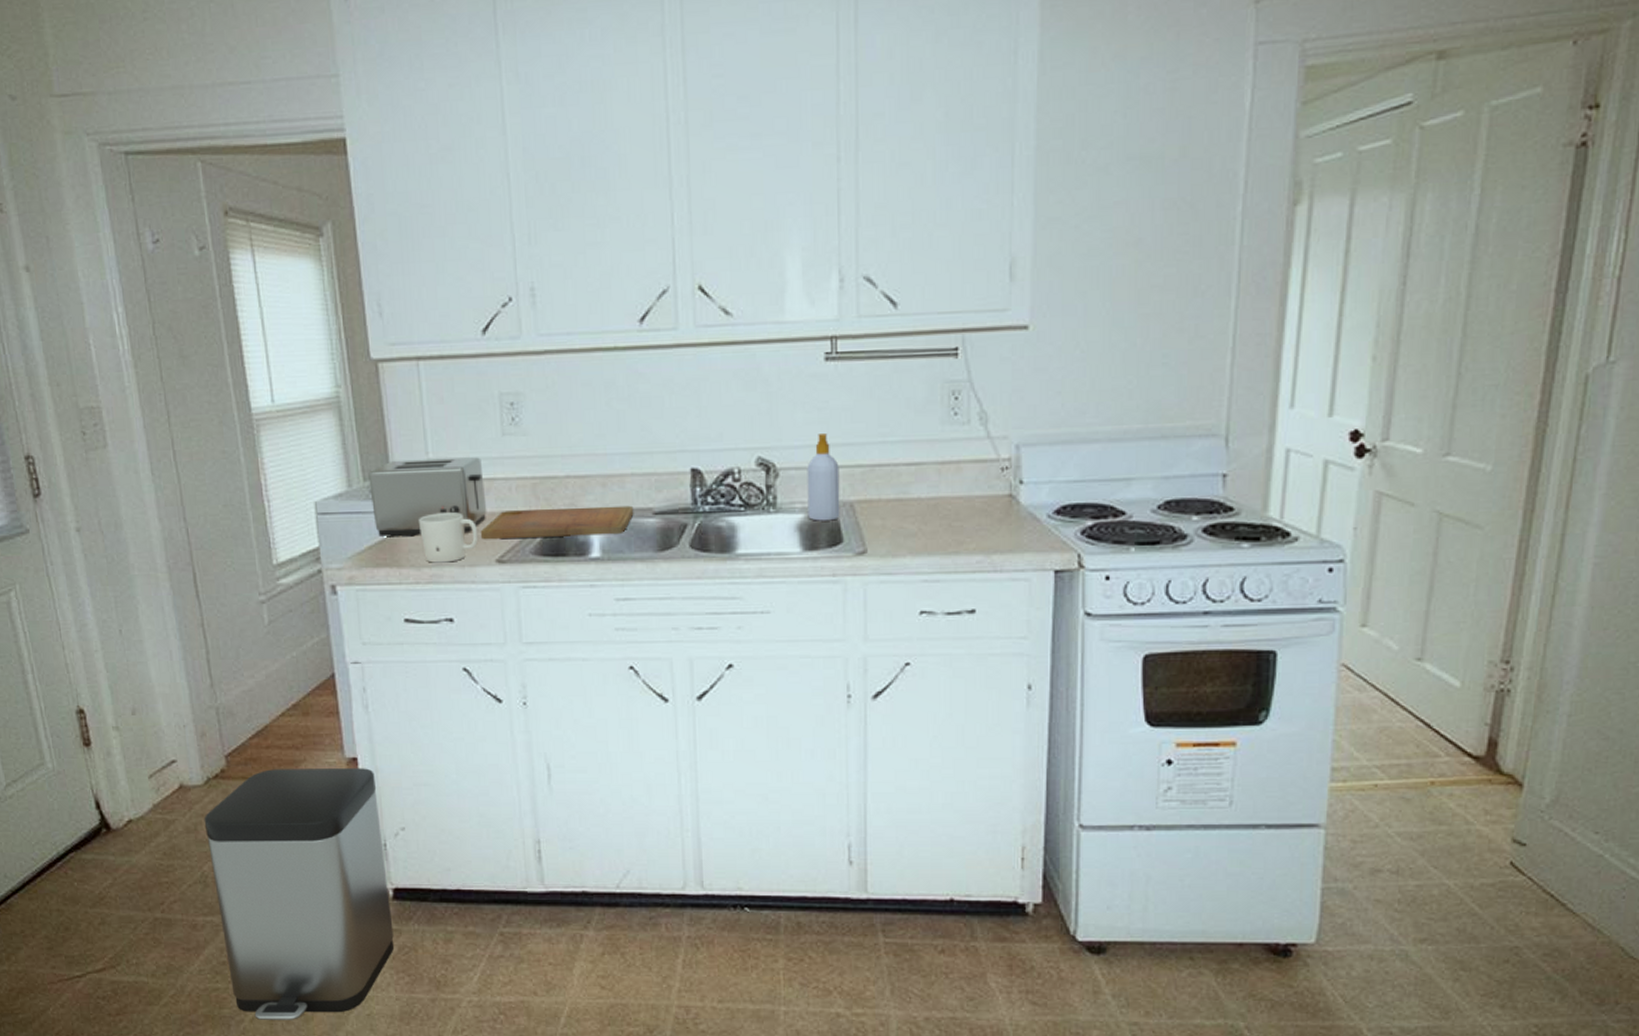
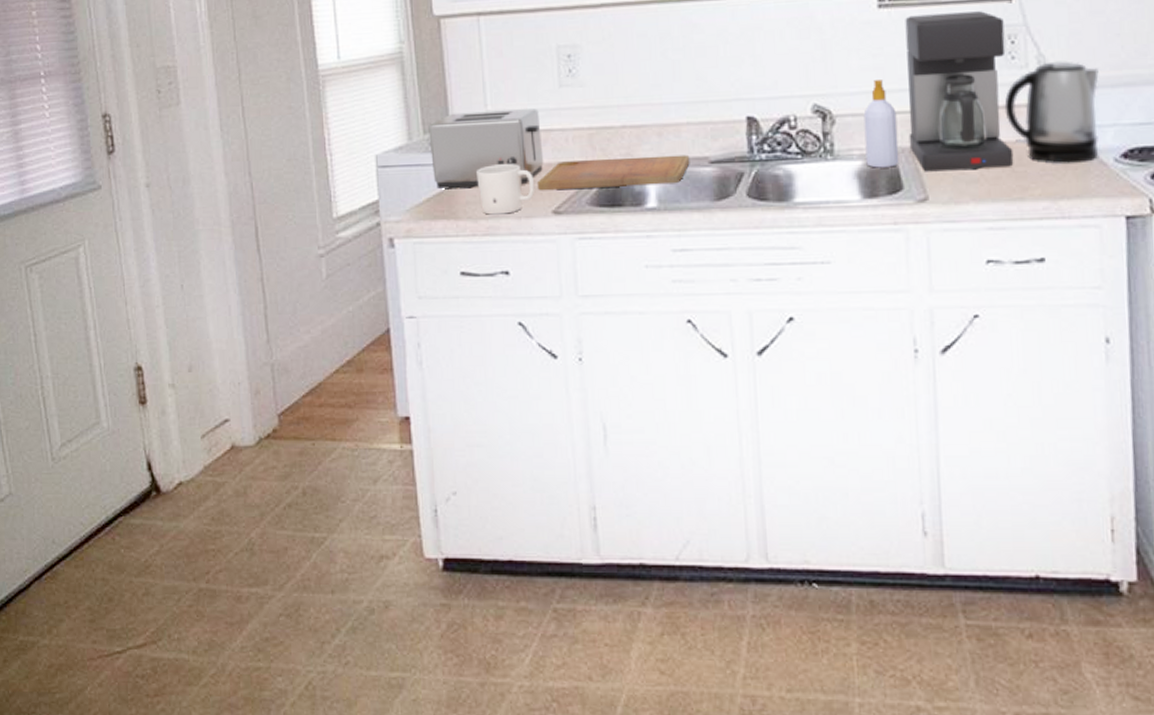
pedal bin: present [204,768,394,1020] -> none [254,428,443,705]
coffee maker: none [850,366,951,526] -> present [905,11,1014,172]
kettle: none [945,418,1038,518] -> present [1004,61,1099,163]

